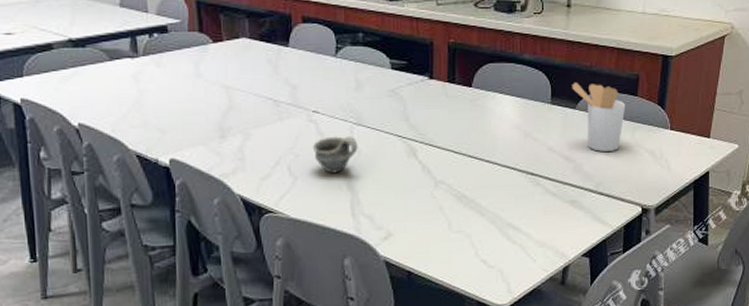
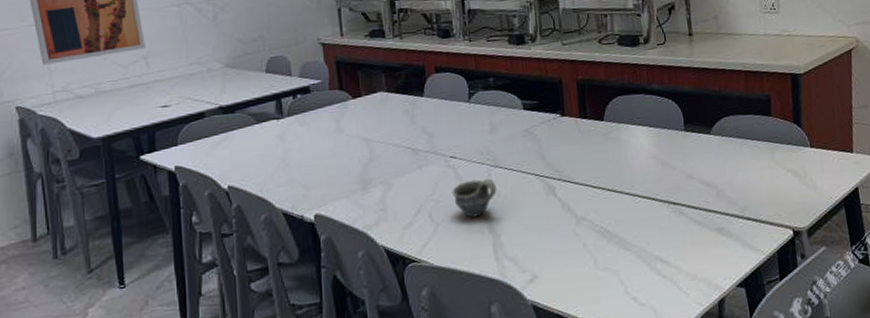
utensil holder: present [572,83,626,152] -> none [703,107,761,175]

